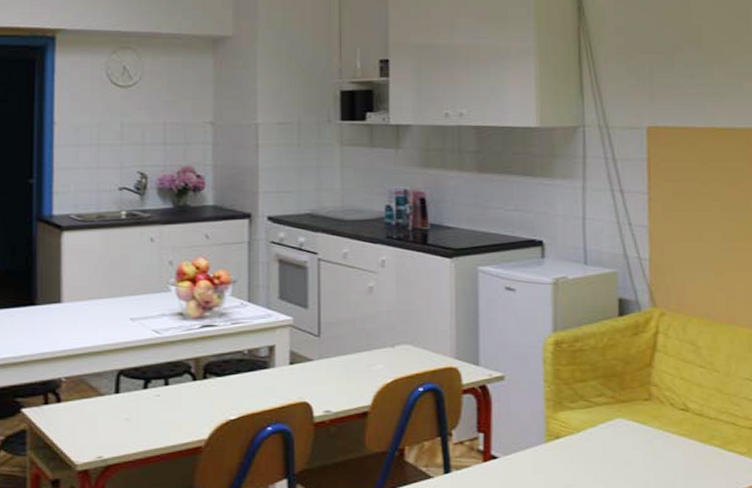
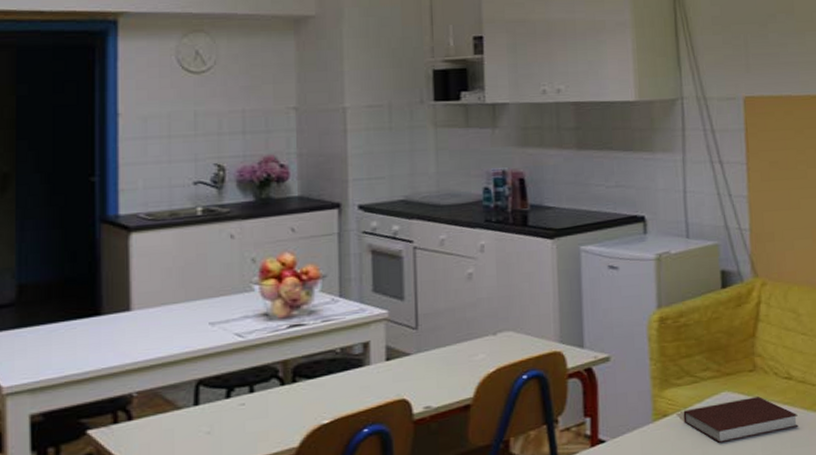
notebook: none [576,426,694,469] -> present [683,396,799,444]

